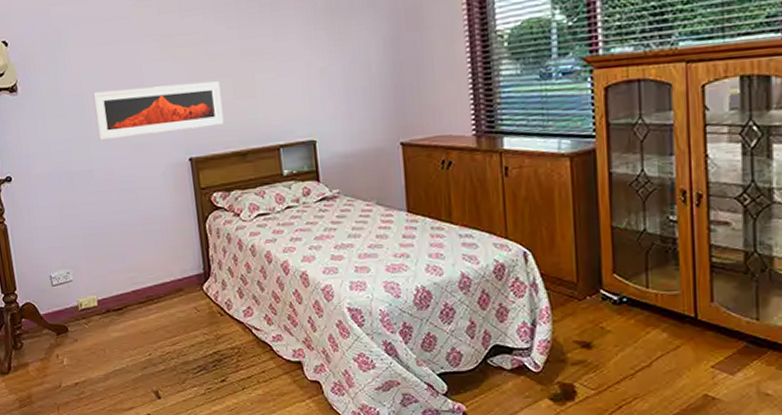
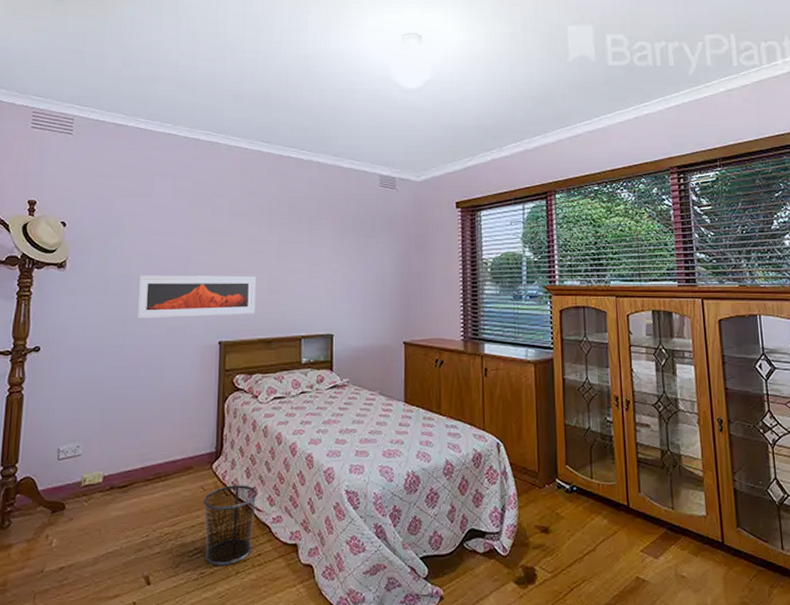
waste bin: none [199,305,255,382] -> present [204,485,257,566]

